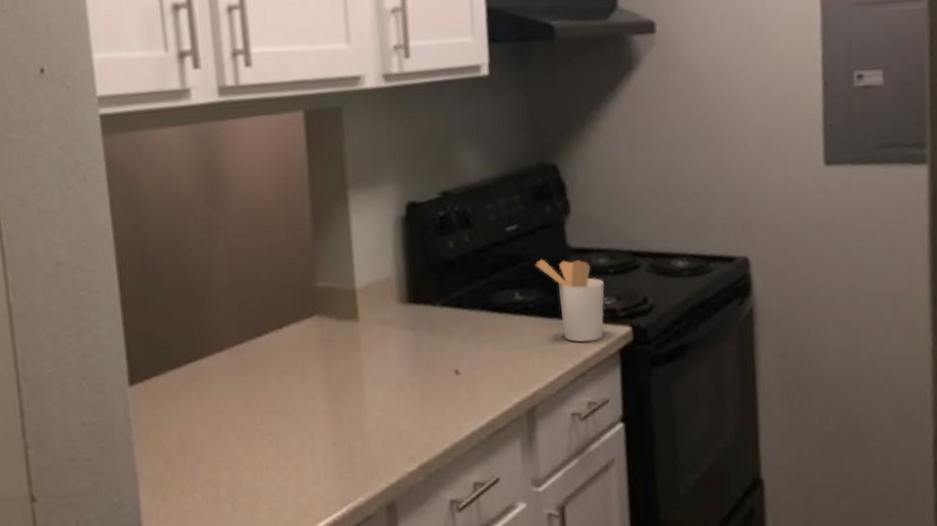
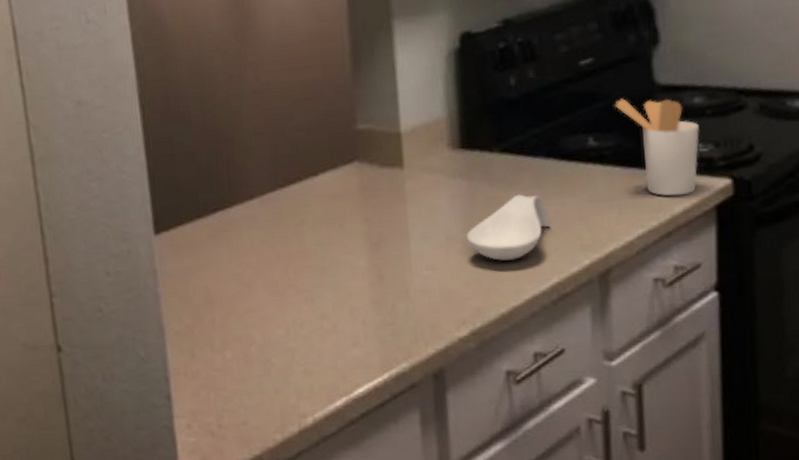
spoon rest: none [413,342,486,402] -> present [465,194,551,261]

